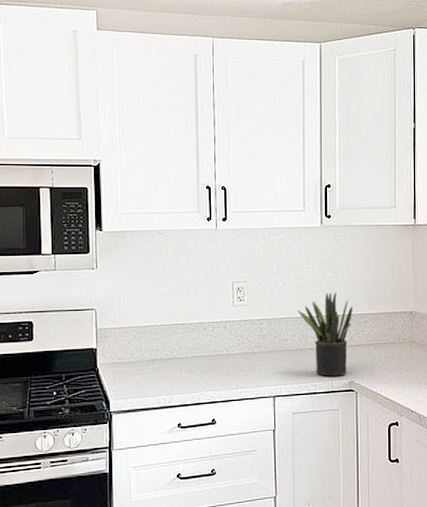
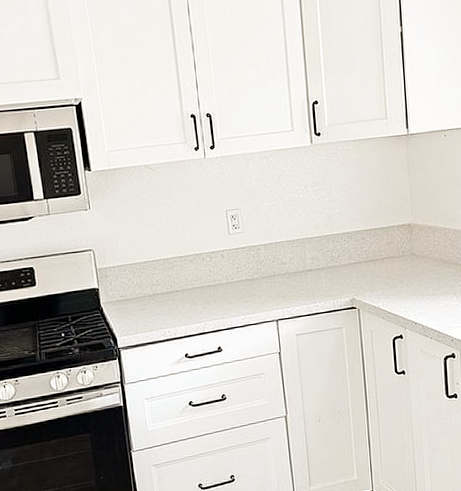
potted plant: present [297,292,353,376] -> none [293,211,350,296]

